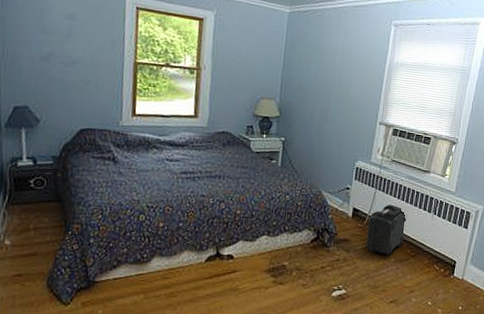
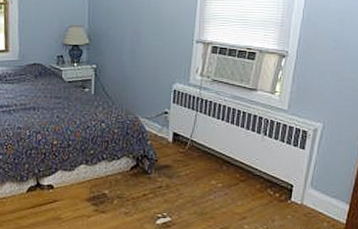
backpack: present [366,204,407,256] -> none [189,127,234,182]

